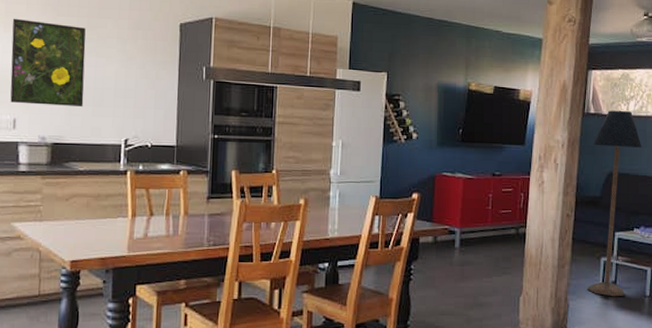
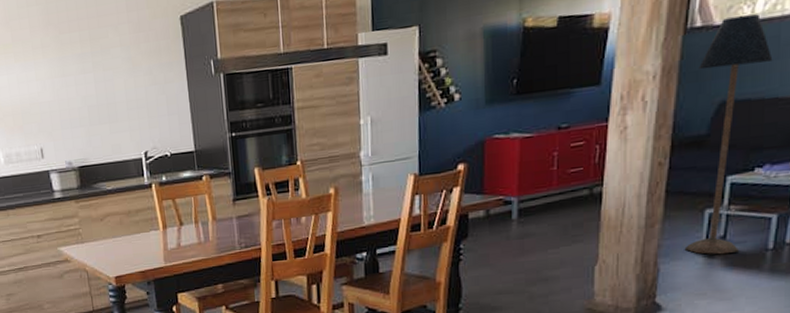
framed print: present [10,18,86,106] -> none [20,41,100,133]

